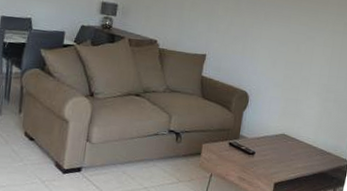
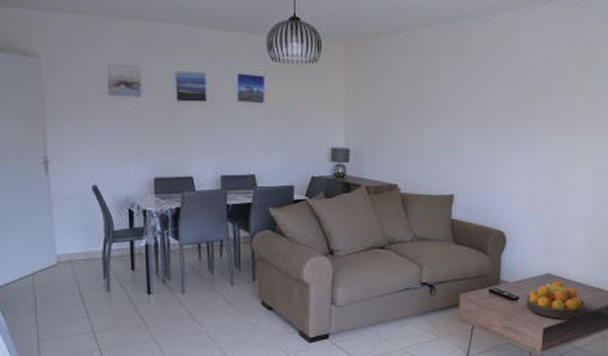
fruit bowl: none [261,140,315,177] -> present [526,280,586,319]

